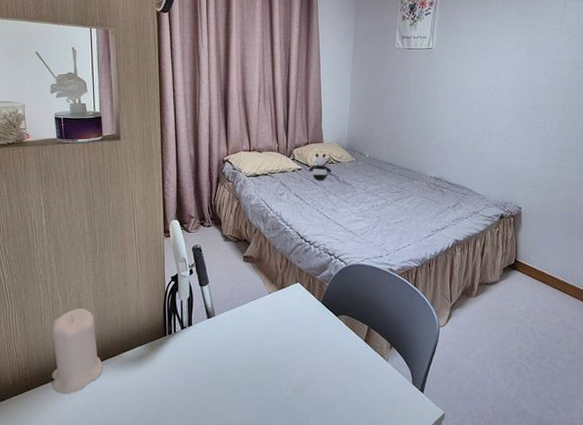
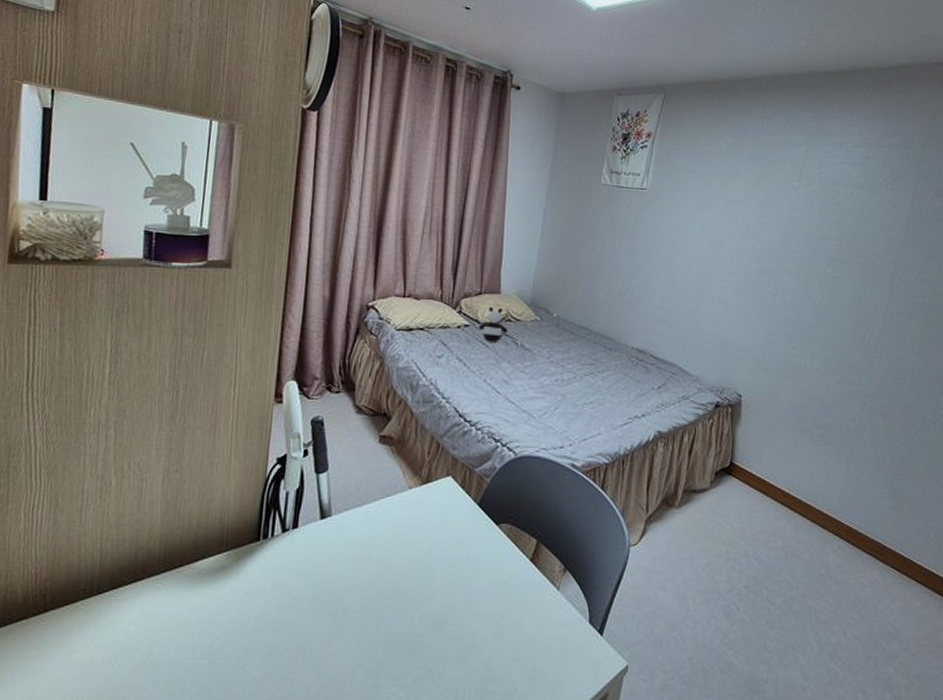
candle: present [51,308,103,395] -> none [81,496,162,620]

